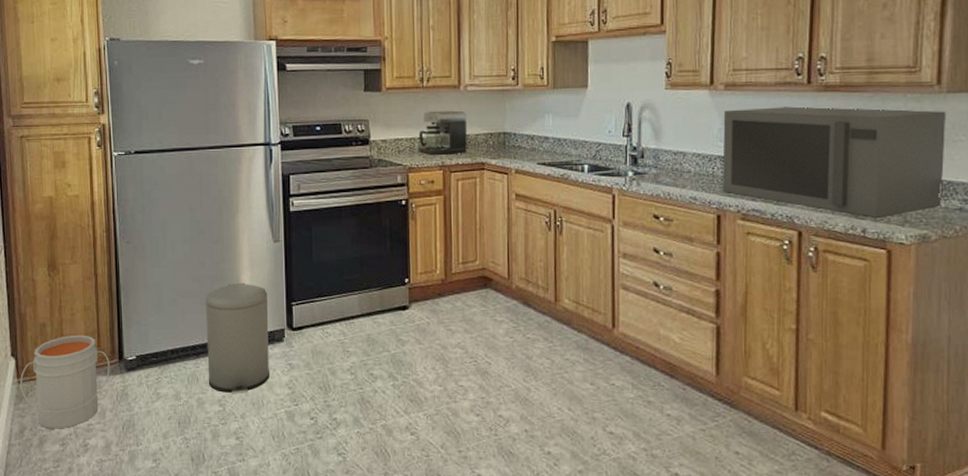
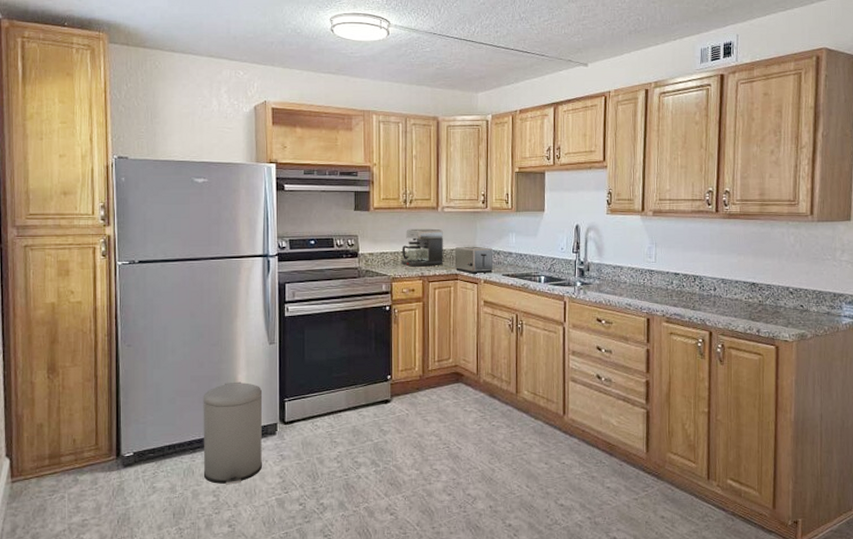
bucket: present [20,335,110,429] -> none [14,434,107,526]
toaster: none [481,130,527,163] -> present [455,246,494,274]
microwave: present [722,106,945,218] -> none [651,230,817,320]

